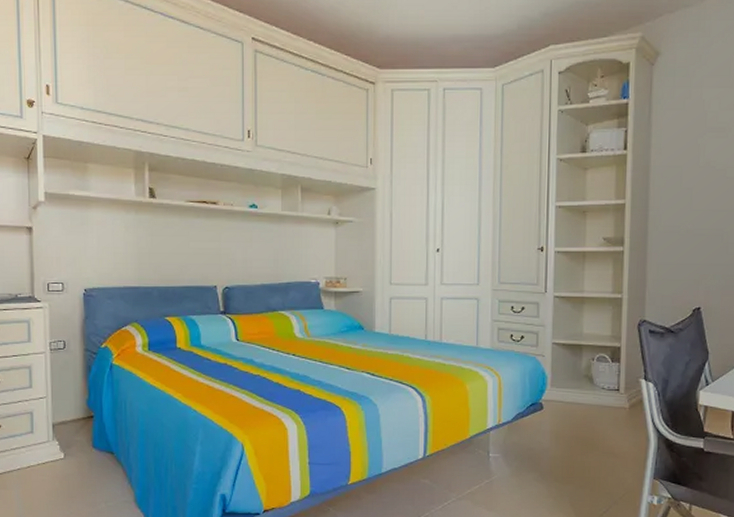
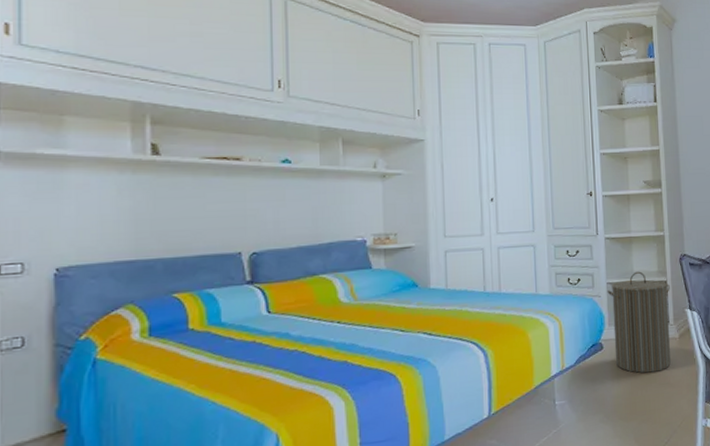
laundry hamper: none [552,334,624,440] -> present [607,271,672,374]

